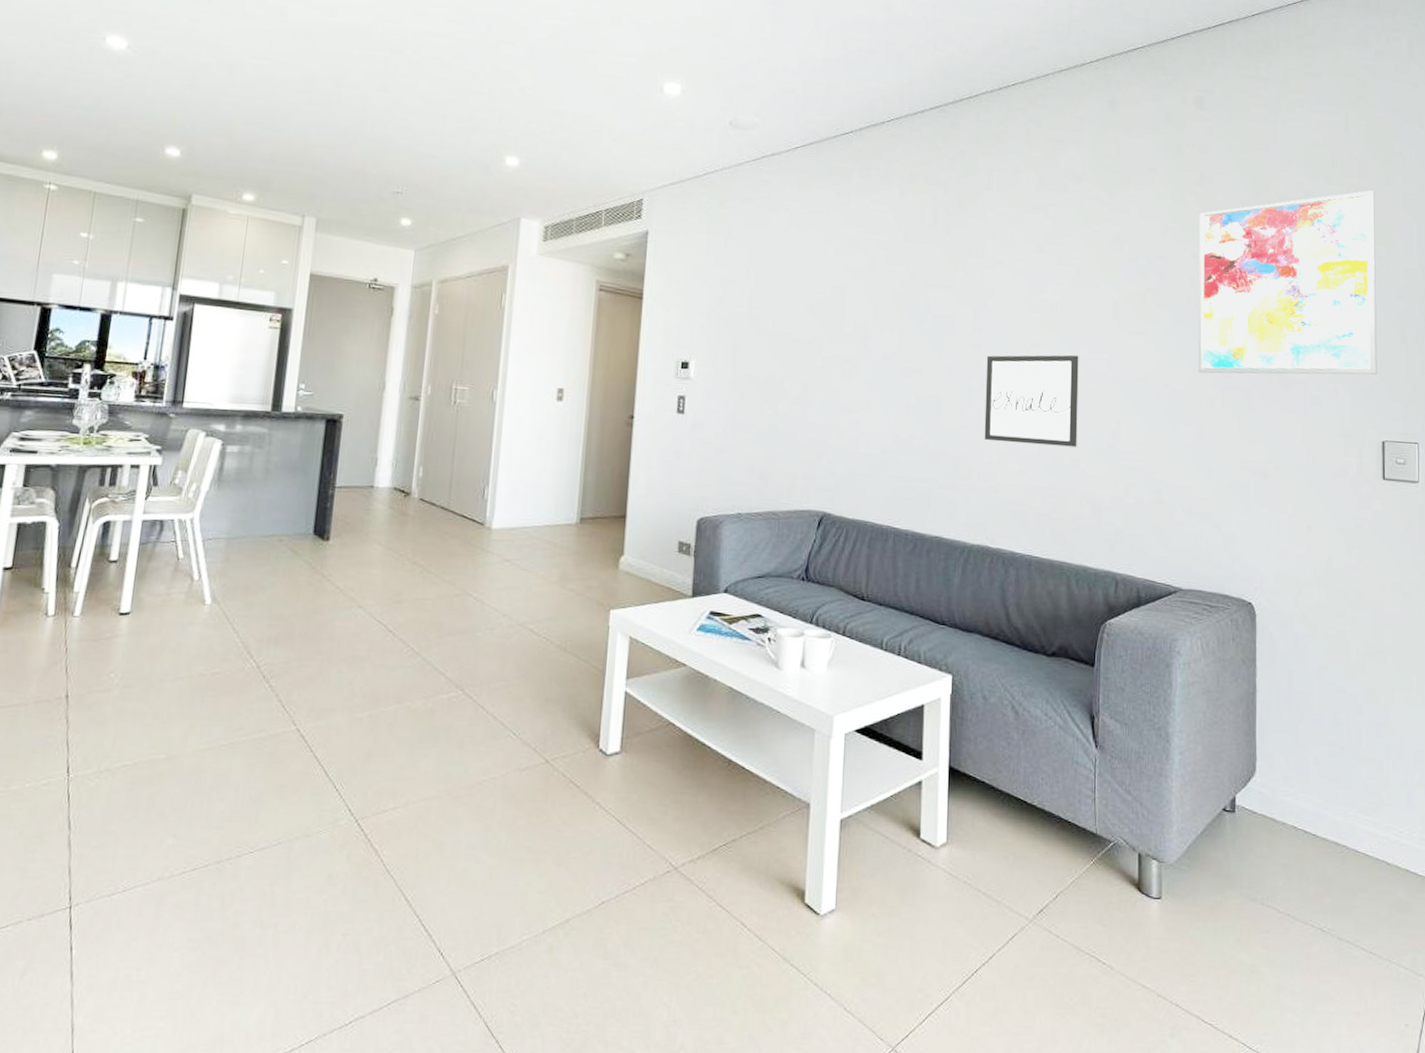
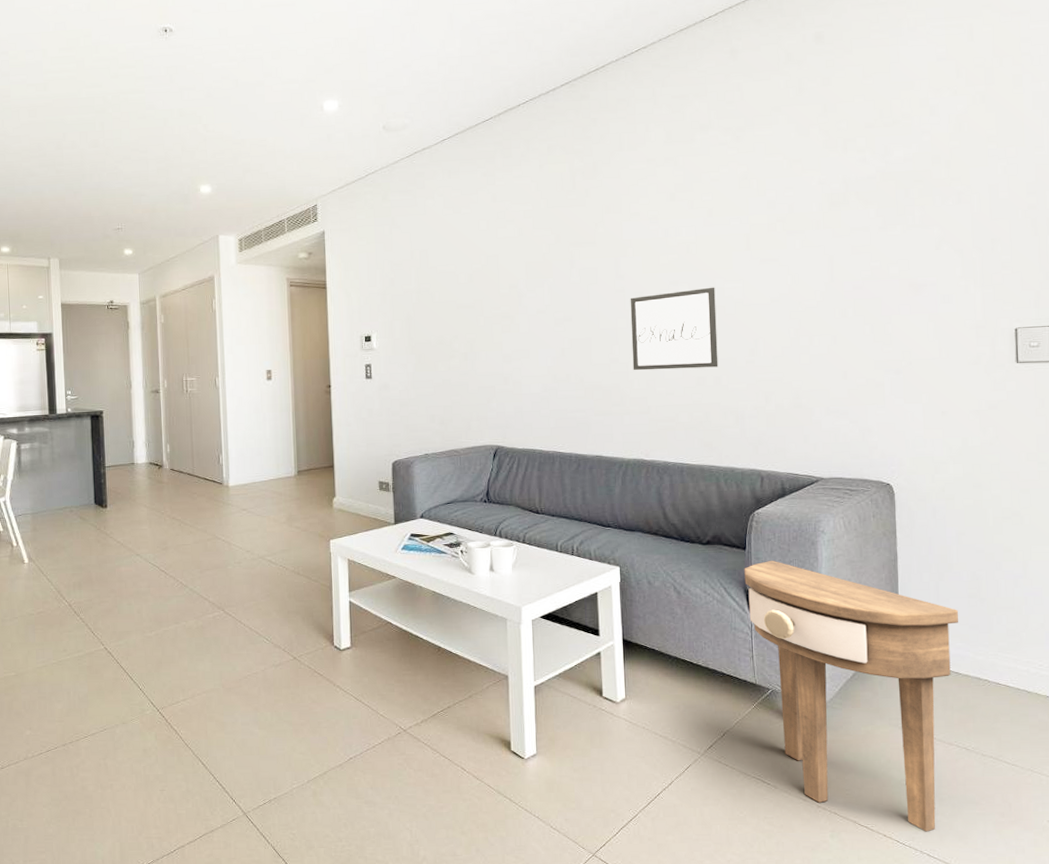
side table: none [1091,682,1318,1034] -> present [744,561,959,832]
wall art: present [1198,190,1377,375] -> none [824,95,1009,289]

